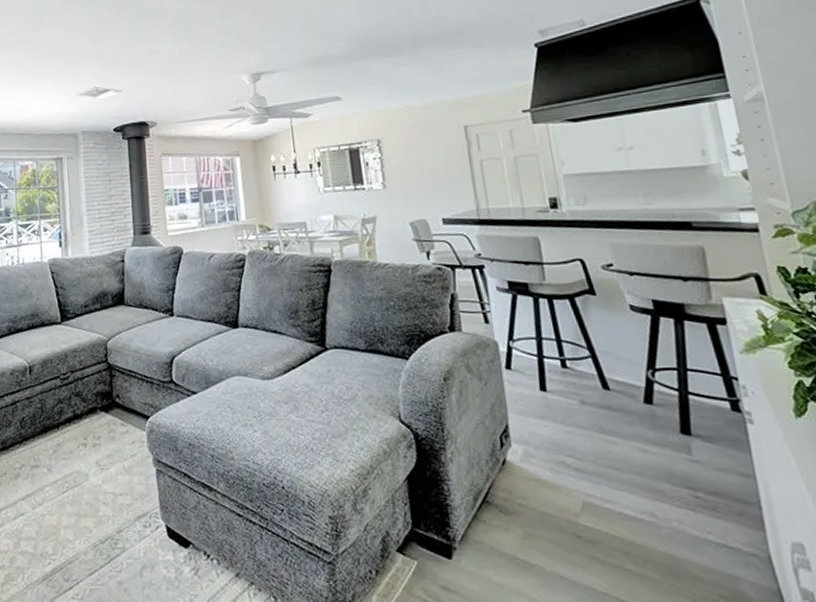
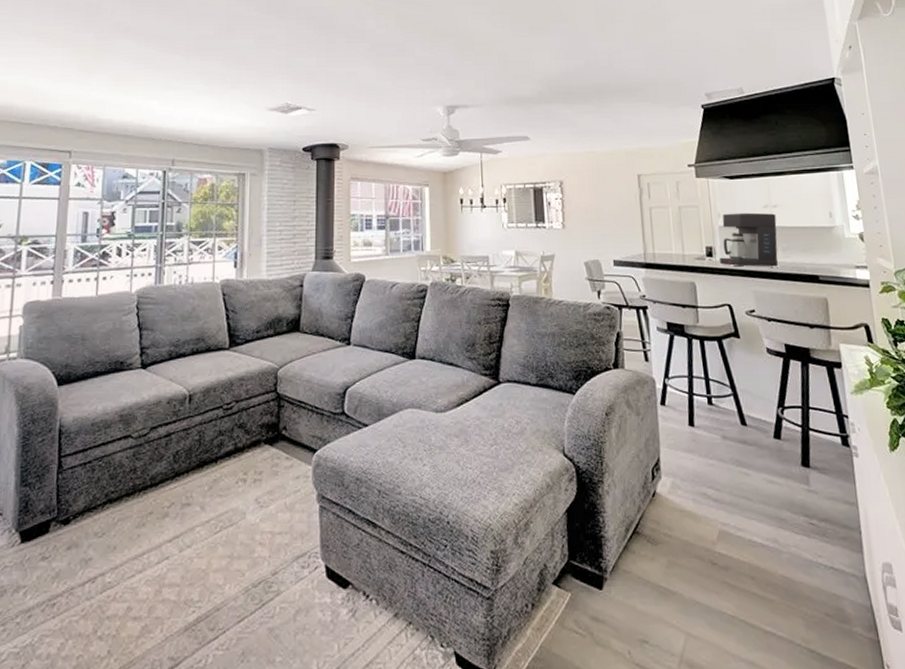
coffee maker: none [566,156,639,218] -> present [720,212,779,267]

